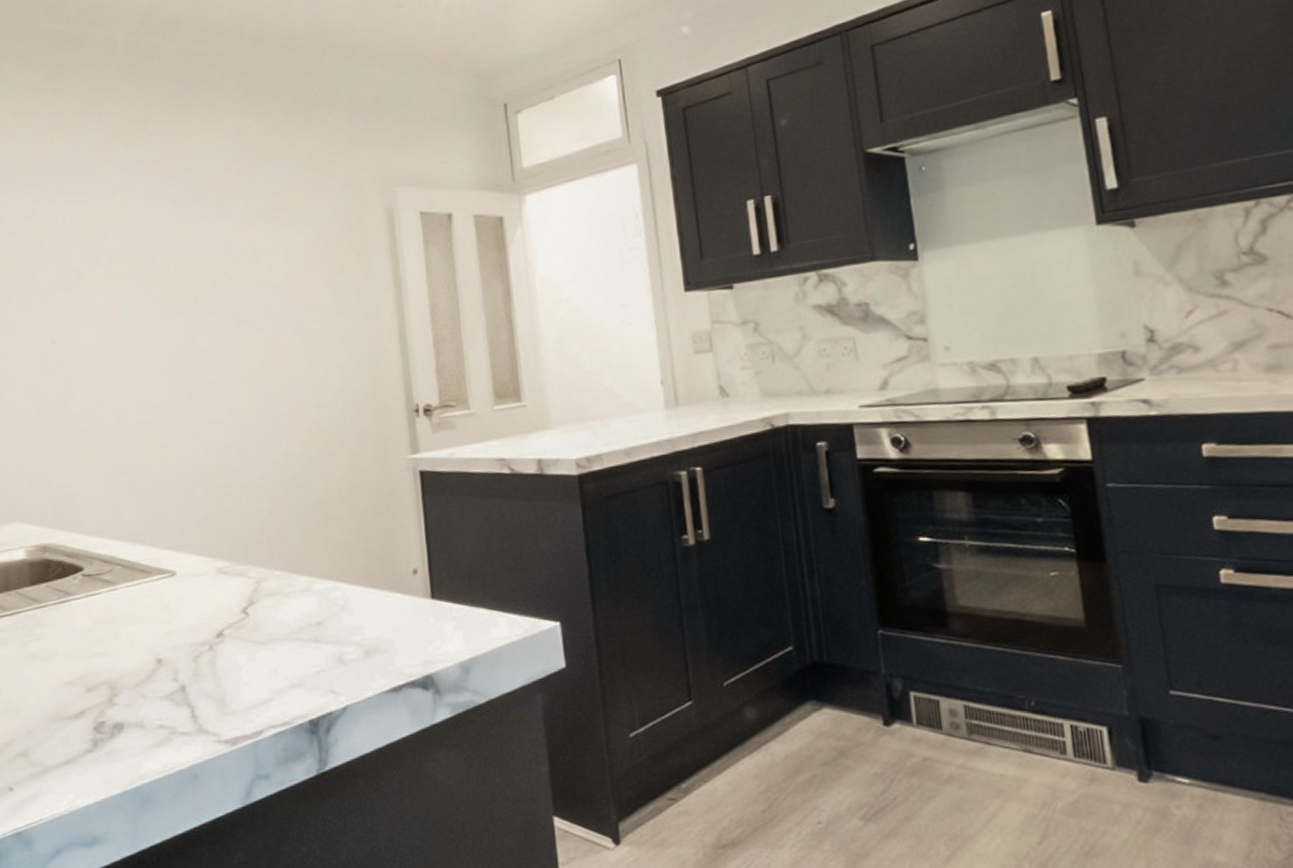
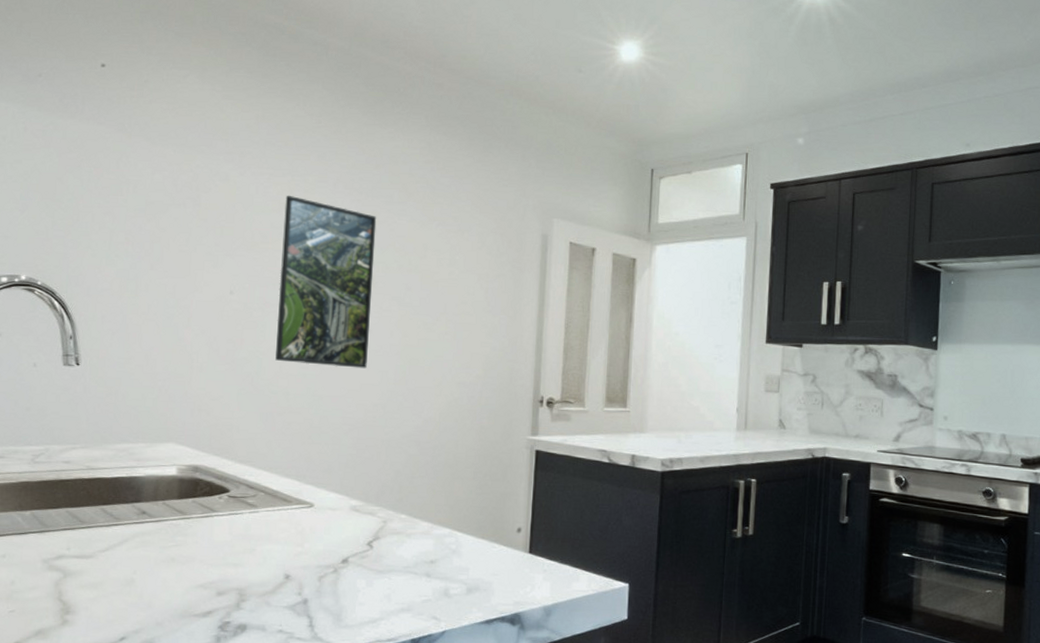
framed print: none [95,219,211,411] -> present [275,195,377,369]

